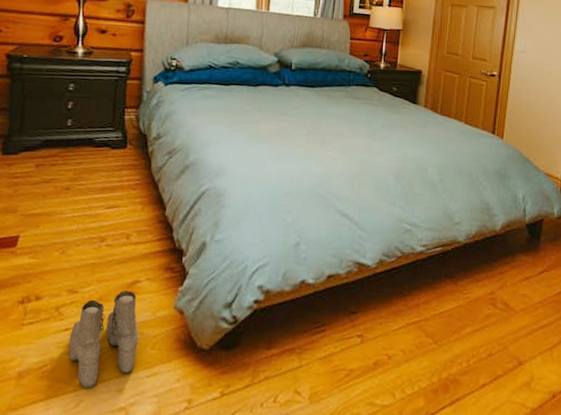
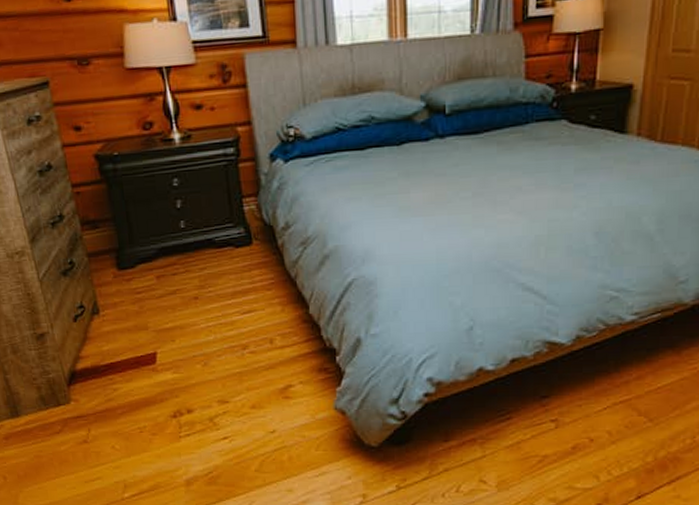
boots: present [68,291,139,389] -> none [229,396,301,490]

